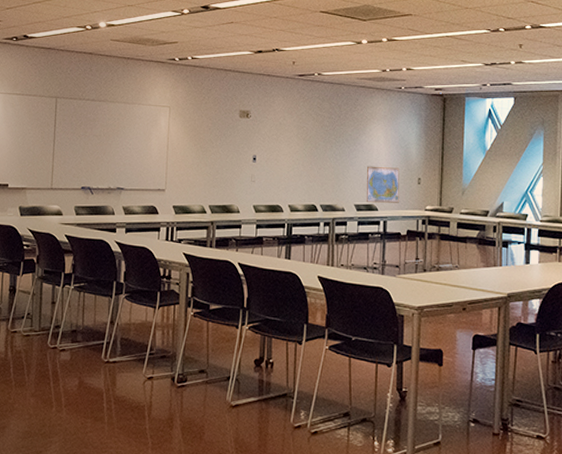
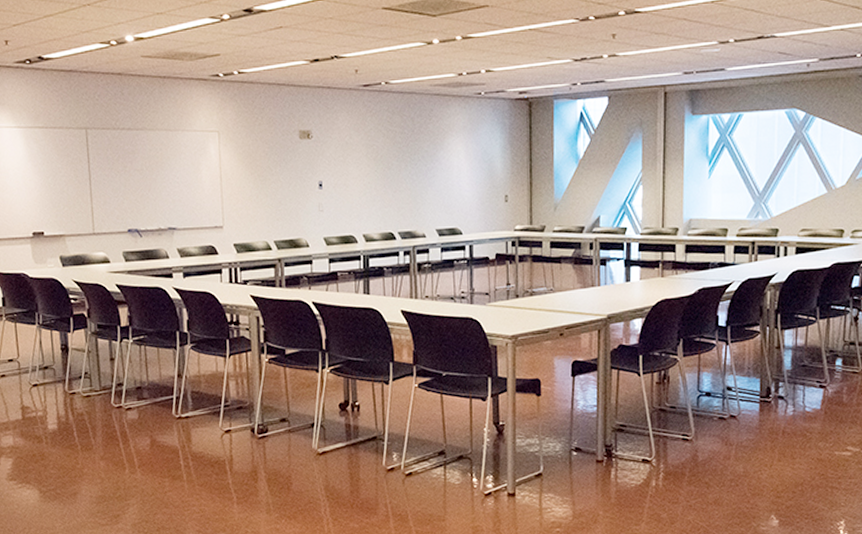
world map: present [367,166,399,203] -> none [448,184,485,226]

